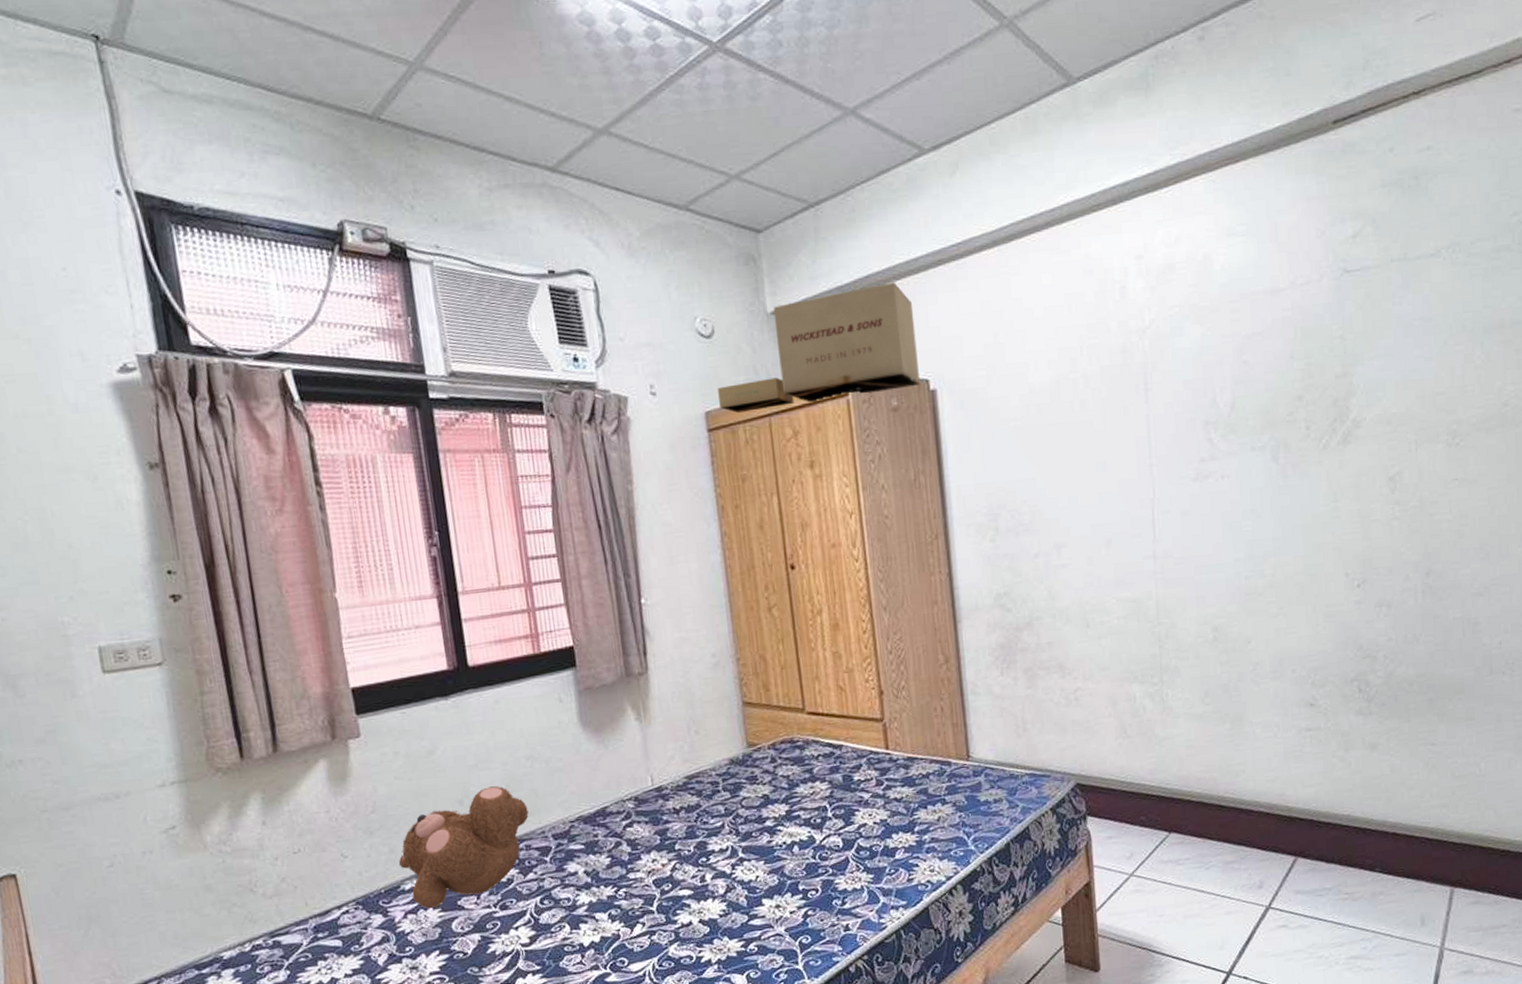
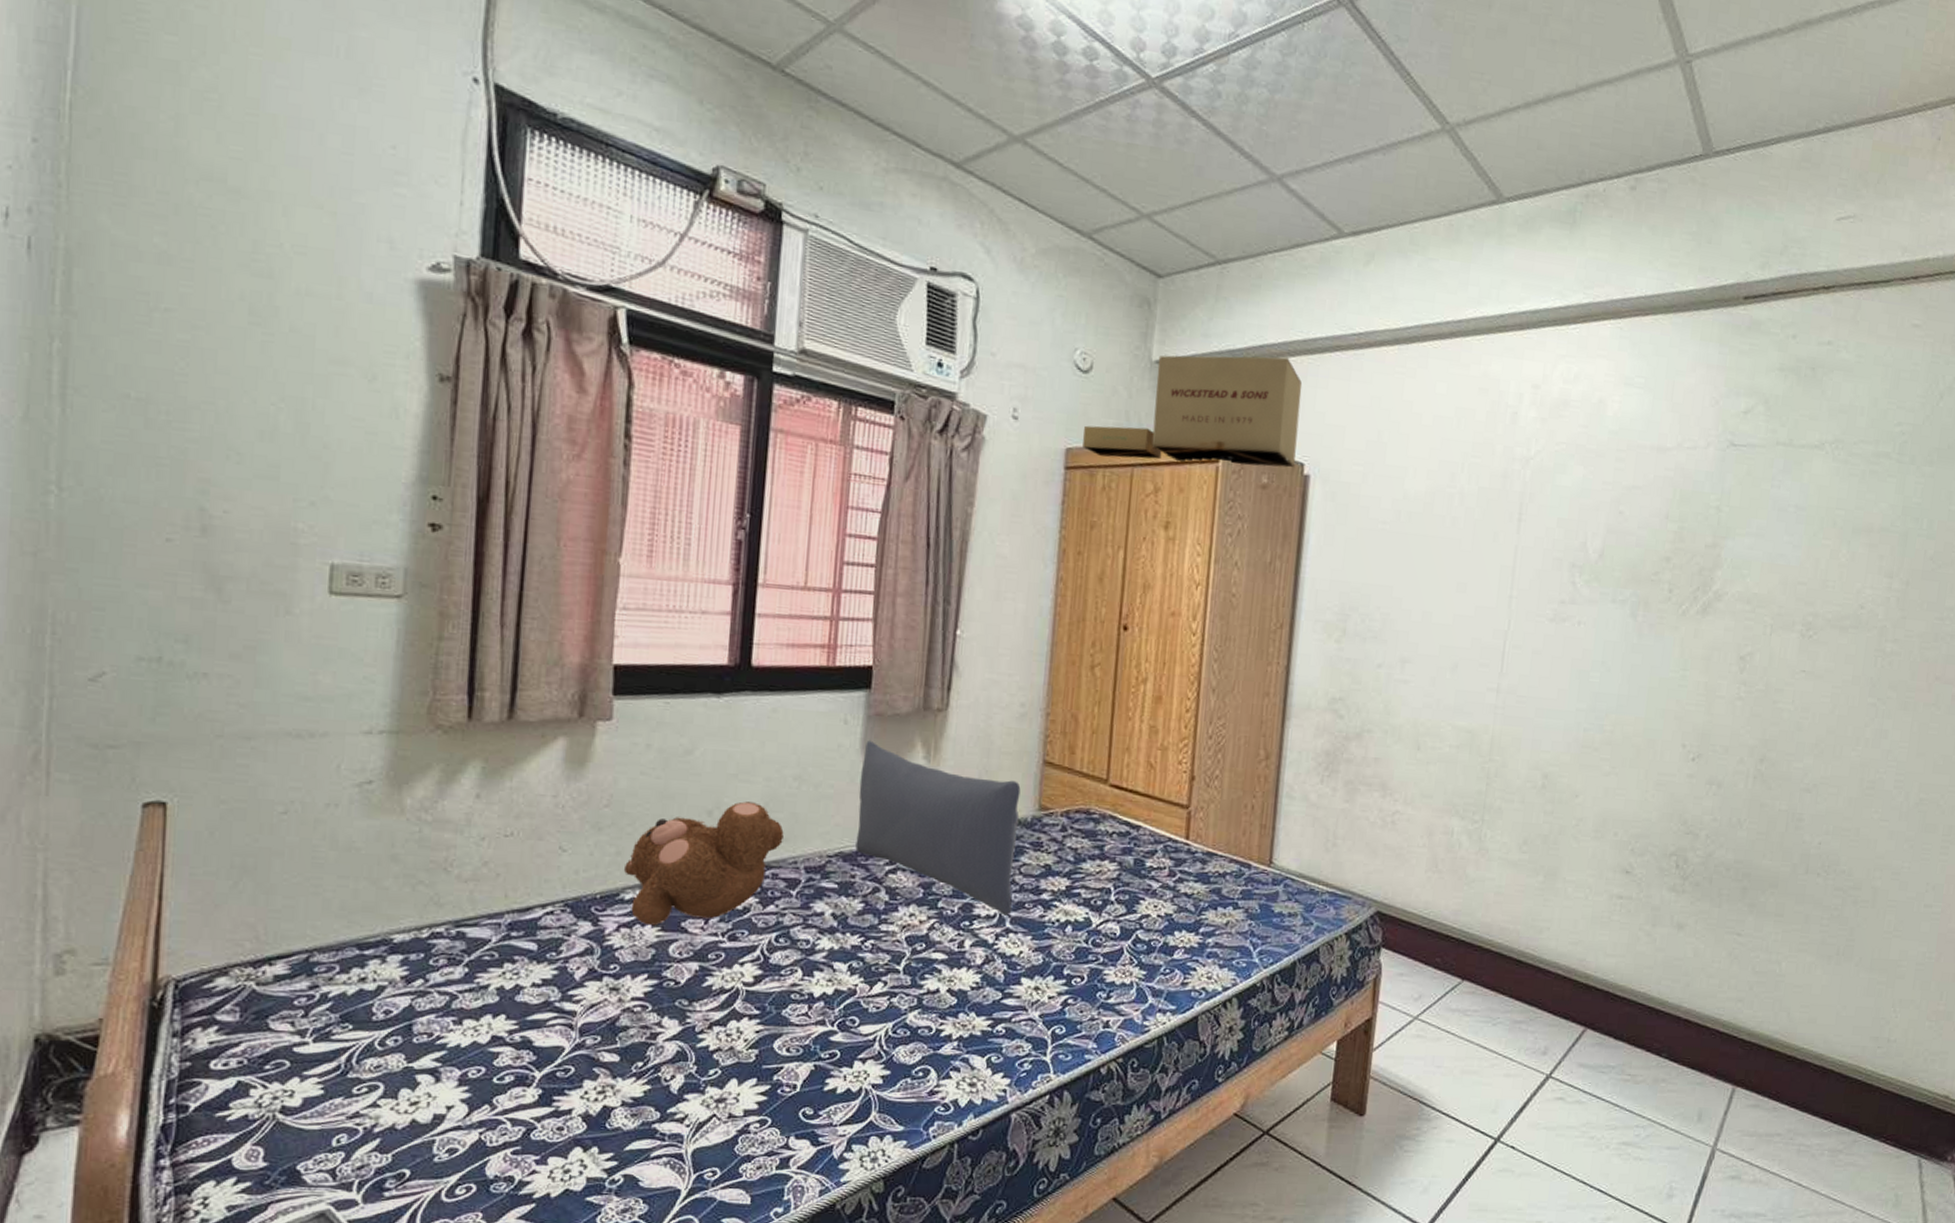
pillow: none [582,713,742,846] -> present [855,741,1021,914]

